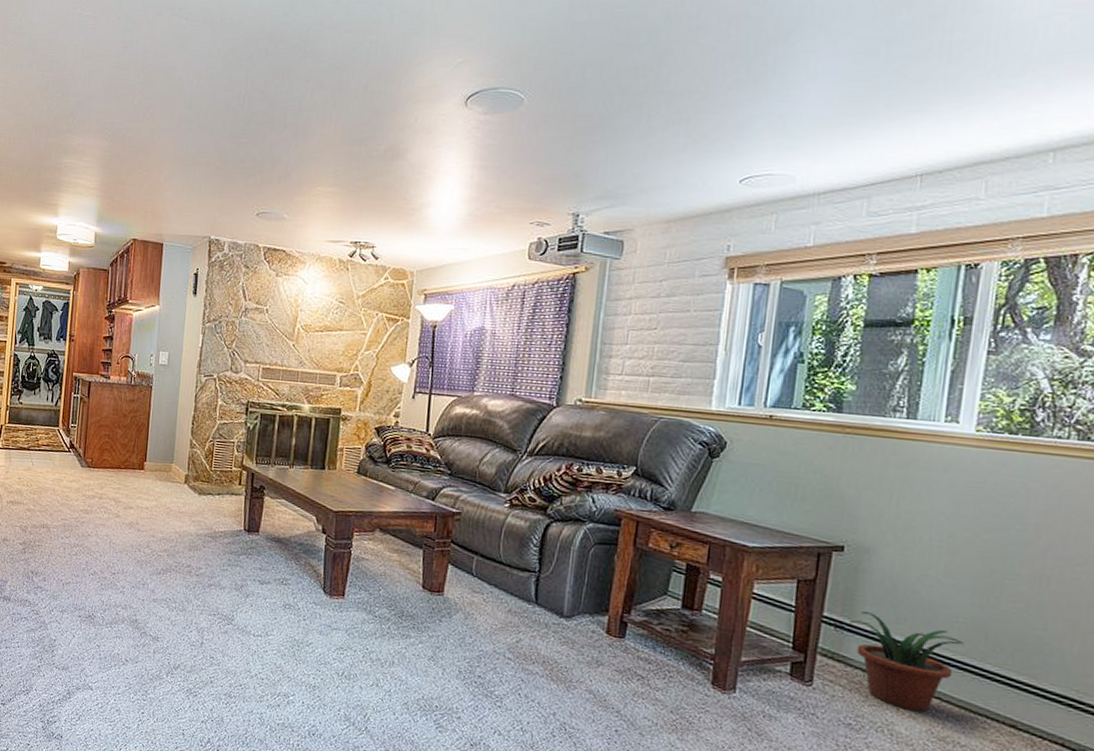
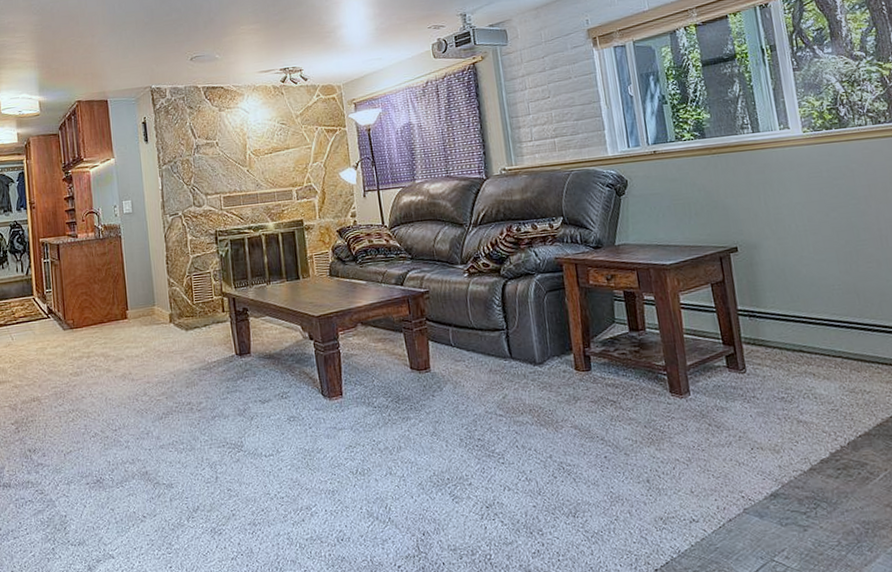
potted plant: present [849,611,964,712] -> none [758,298,845,373]

